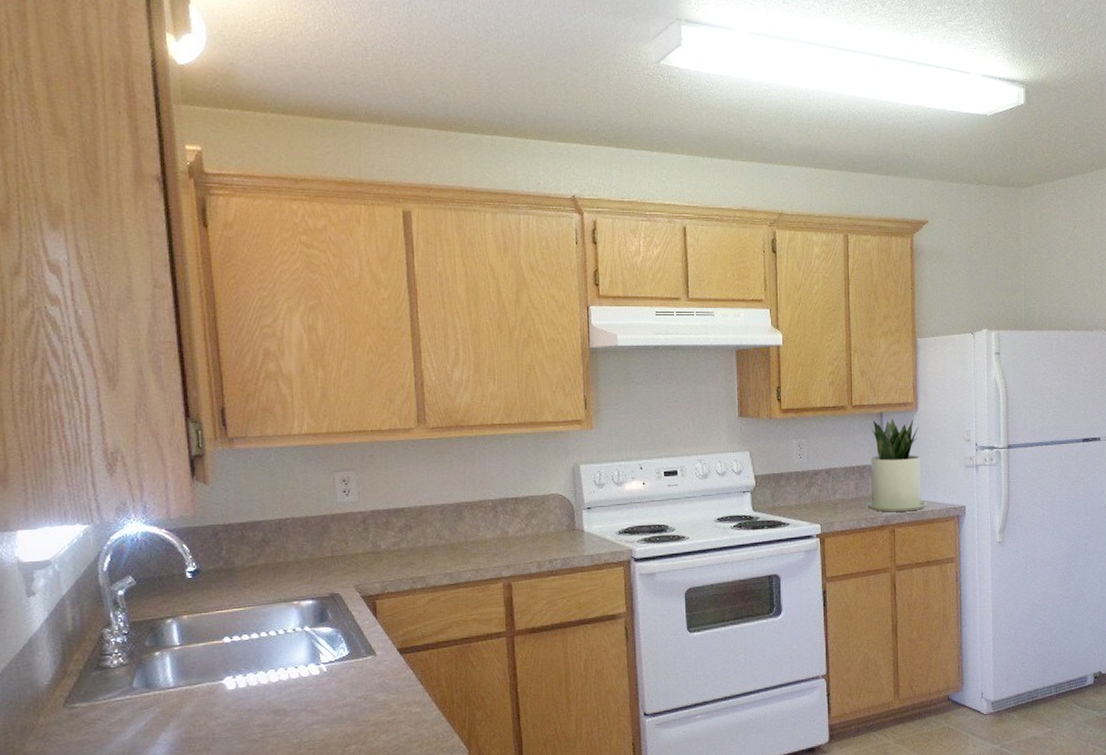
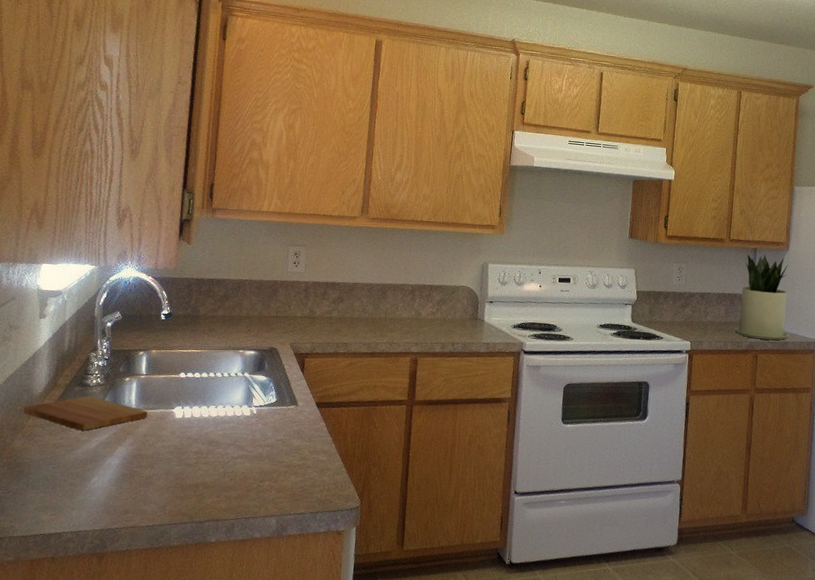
cutting board: none [29,679,191,721] -> present [23,395,148,431]

